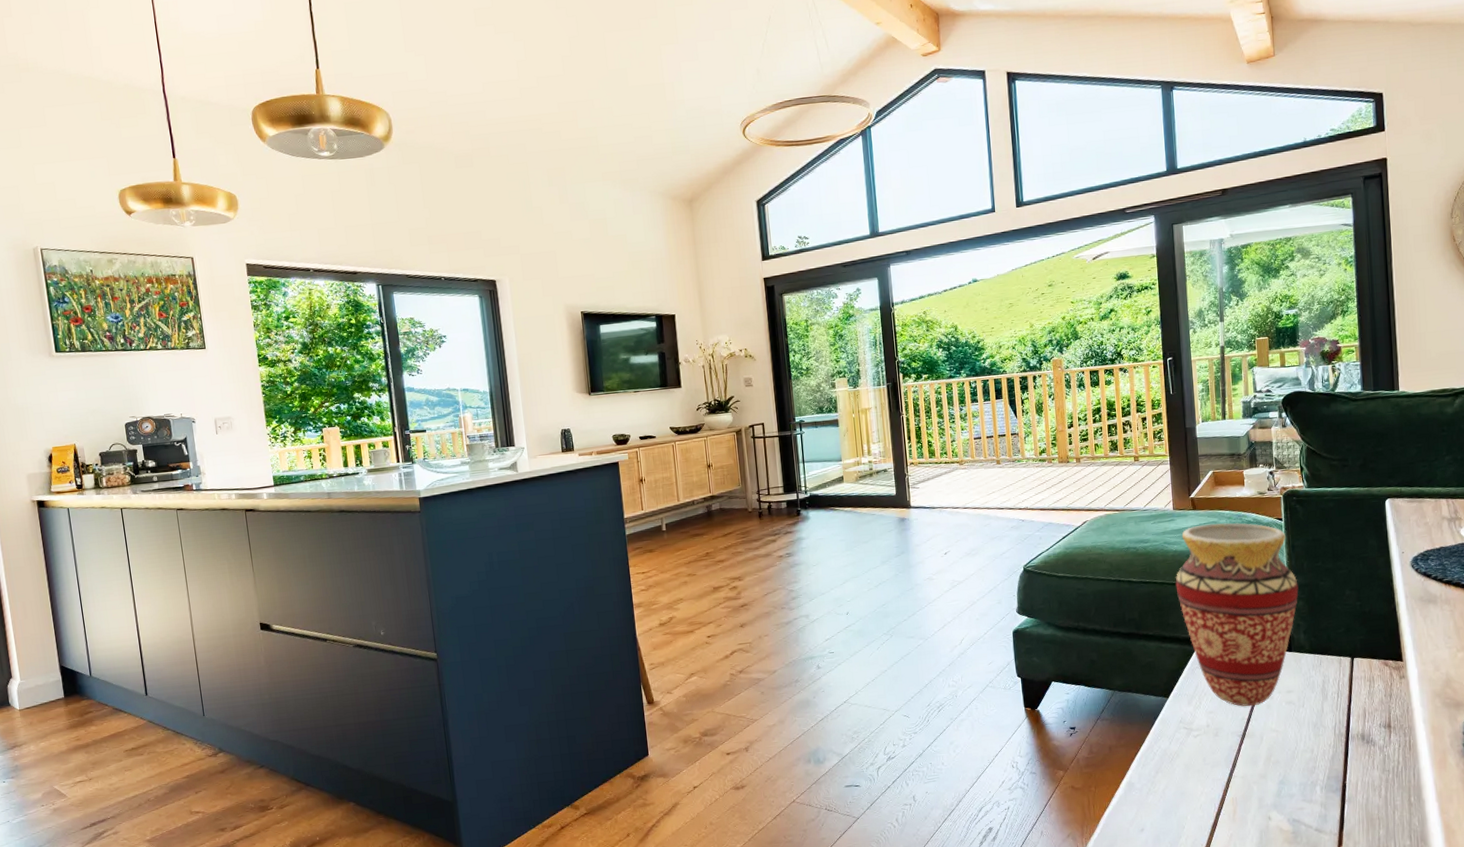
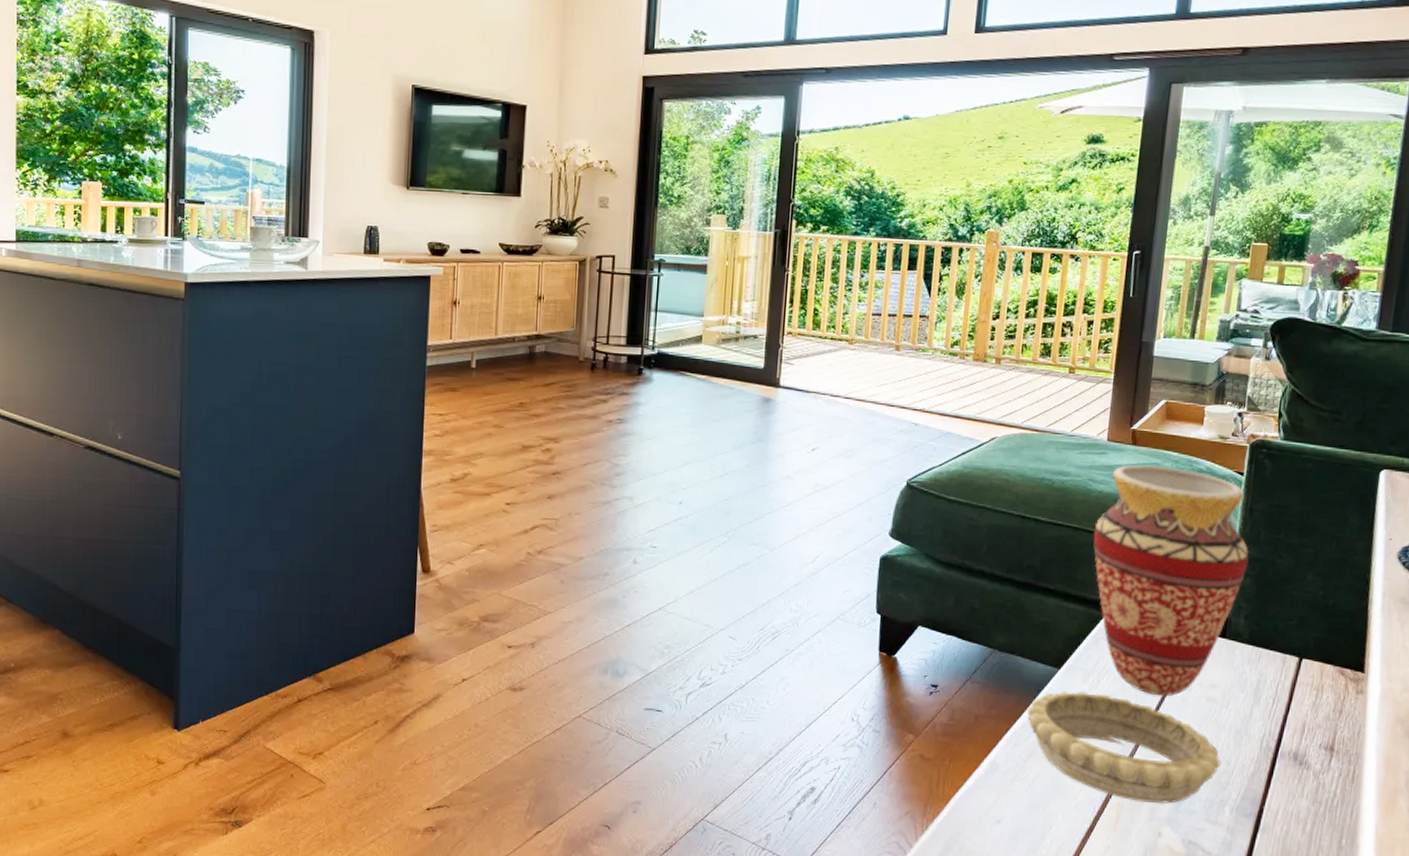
decorative bowl: none [1149,712,1307,795] -> present [1027,691,1221,804]

